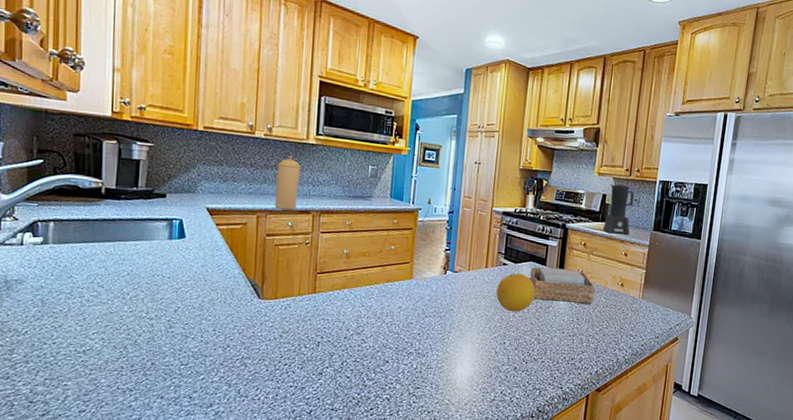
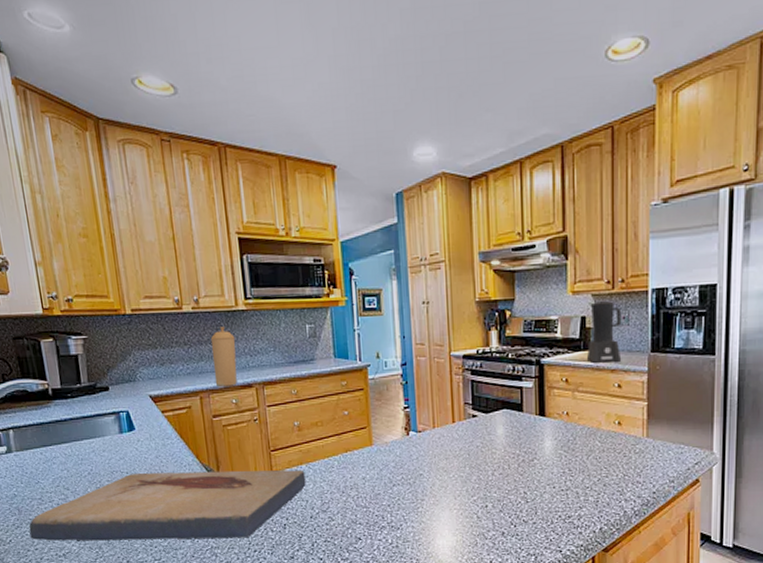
fish fossil: none [50,279,346,351] -> present [29,470,306,541]
fruit: present [496,273,536,312] -> none [469,424,515,470]
napkin holder: present [530,267,595,304] -> none [505,412,586,452]

